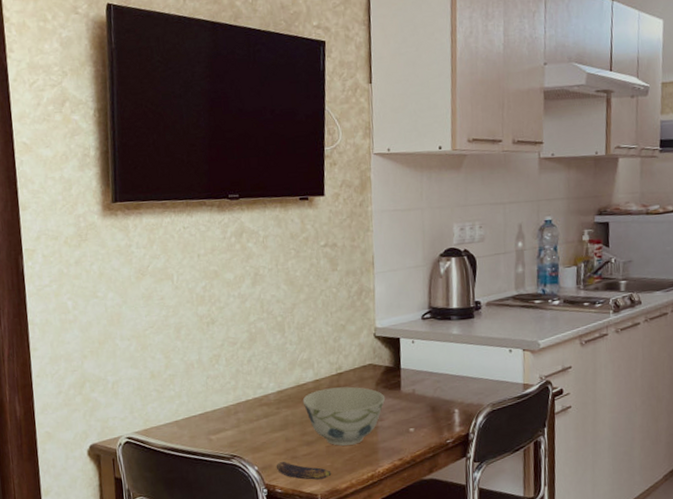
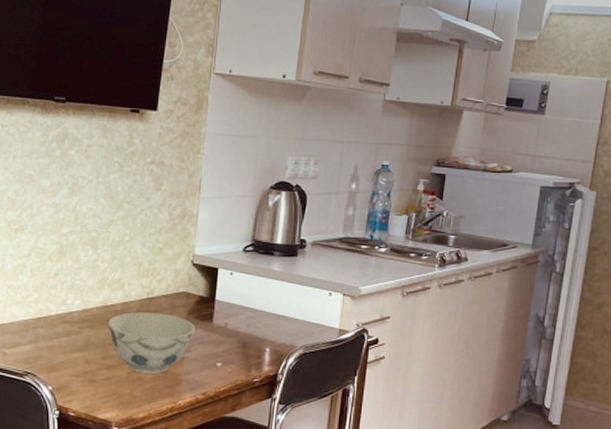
banana: present [276,462,332,480] -> none [71,384,130,406]

